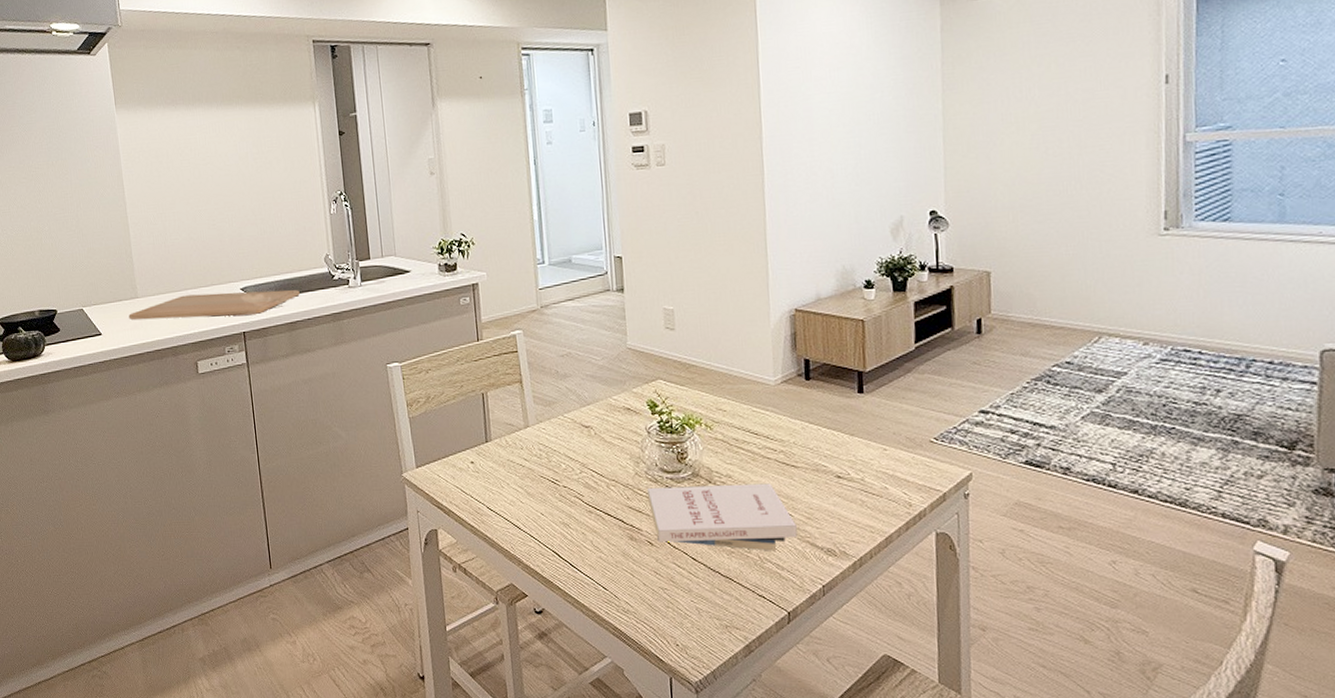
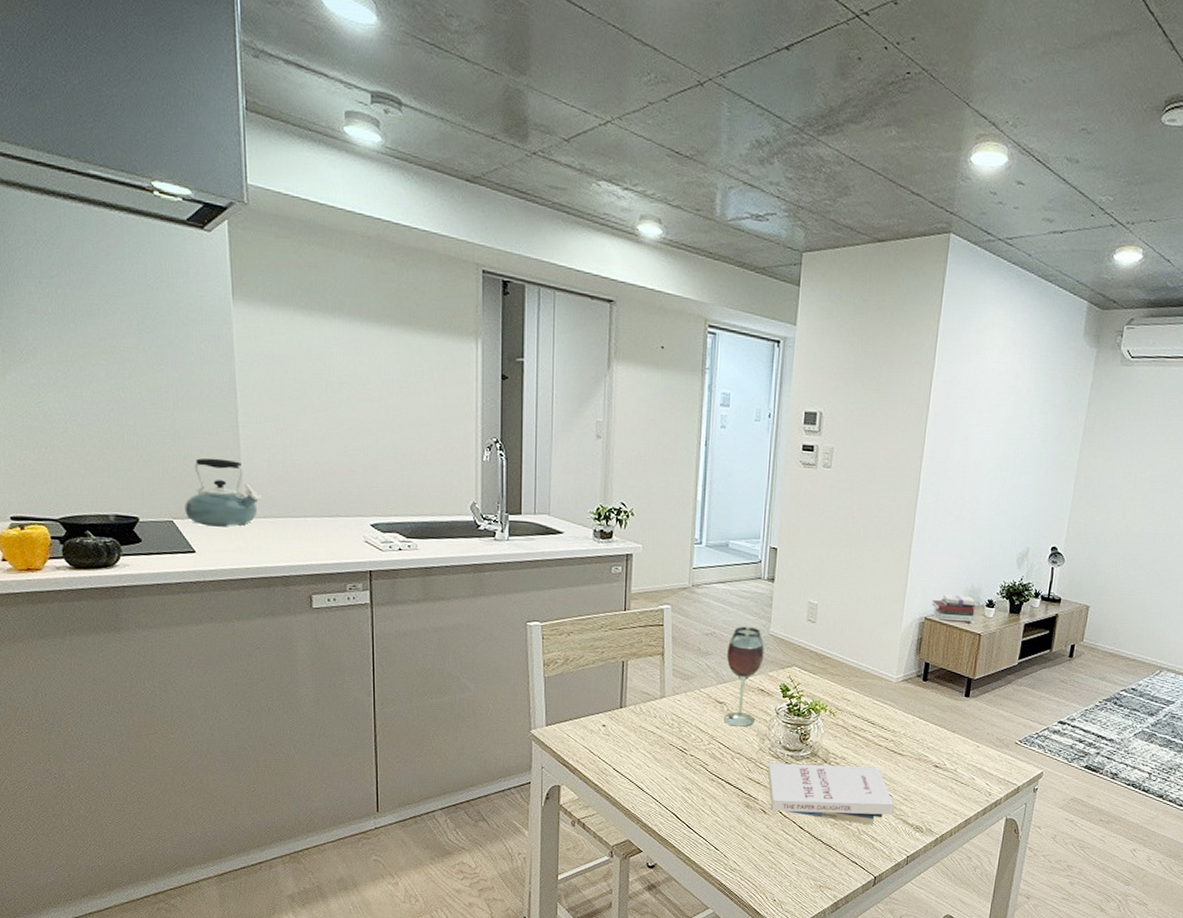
kettle: none [90,247,150,310] -> present [184,458,262,527]
chopping board: present [129,289,300,320] -> none [231,522,439,554]
wineglass: none [585,342,625,451] -> present [724,626,764,727]
books: none [800,279,854,311] -> present [931,594,976,624]

